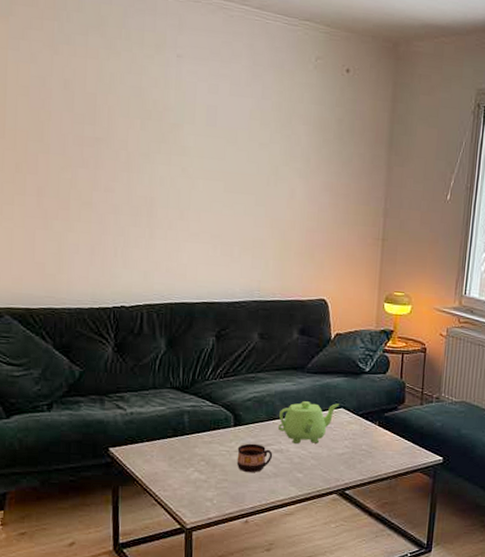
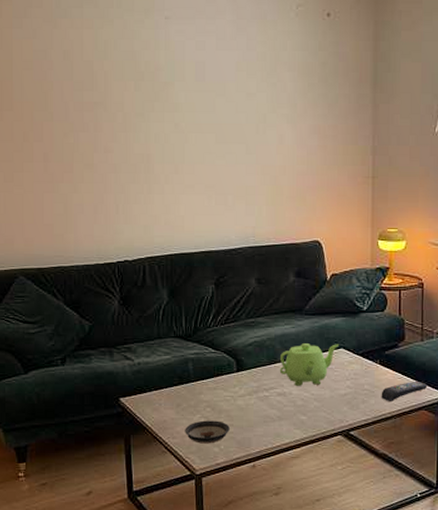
saucer: none [177,474,224,498] -> present [185,420,230,444]
cup: present [236,443,273,473] -> none [241,388,276,418]
remote control: none [378,443,424,463] -> present [381,380,428,401]

